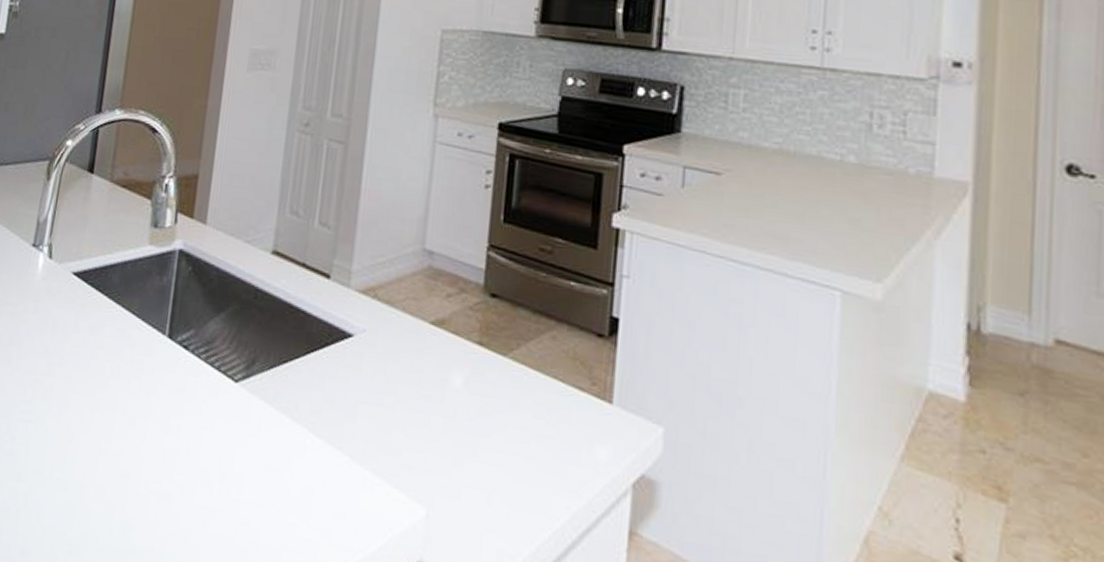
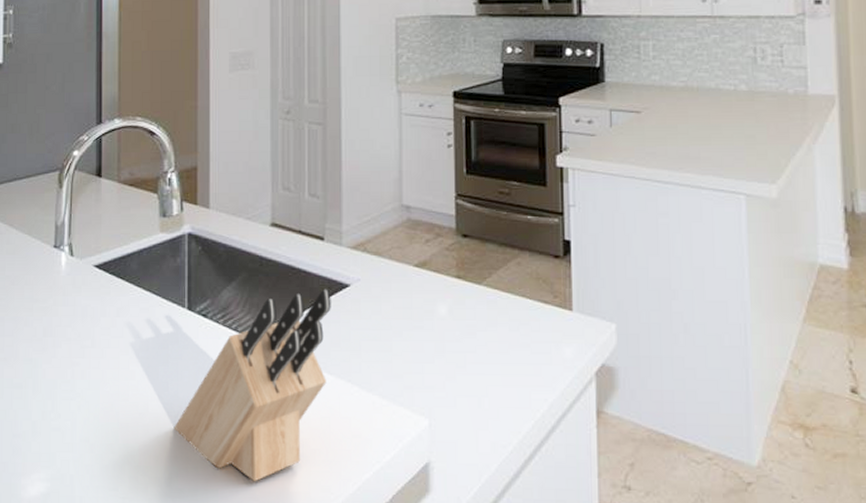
knife block: none [135,335,331,551] -> present [173,289,331,482]

